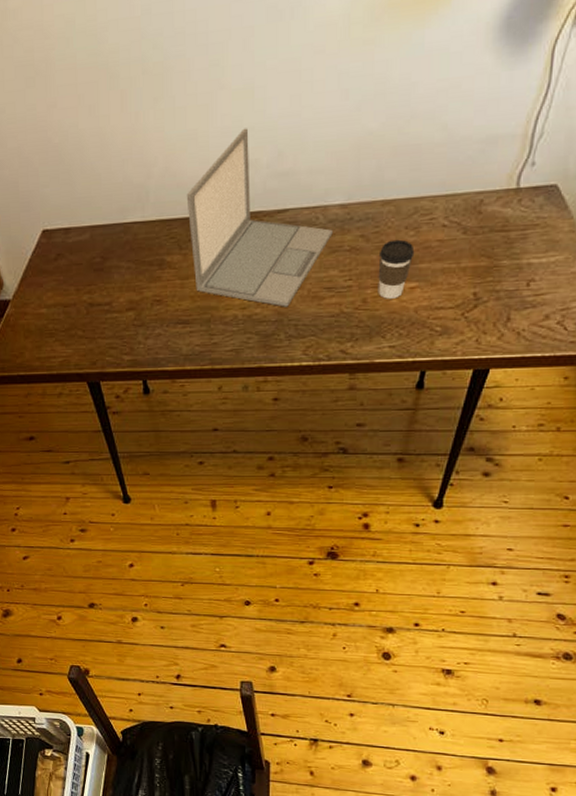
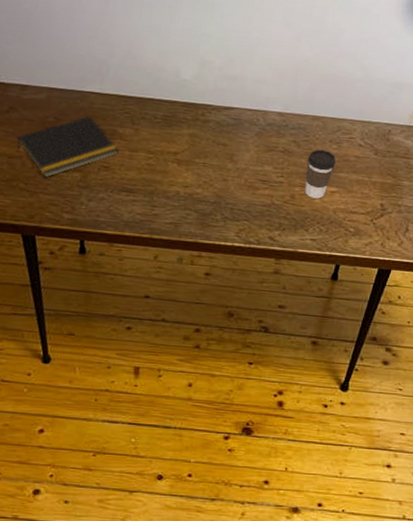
notepad: none [68,248,169,322] -> present [16,116,118,178]
laptop: present [186,128,333,307] -> none [143,33,270,192]

